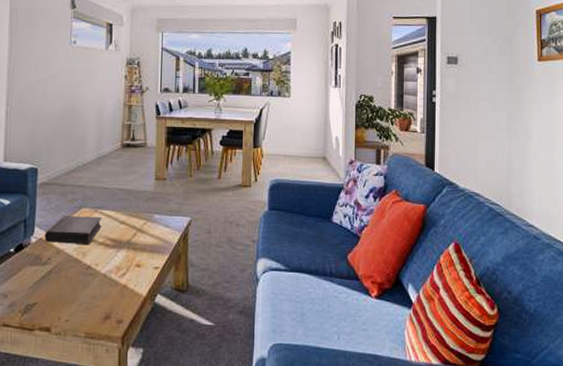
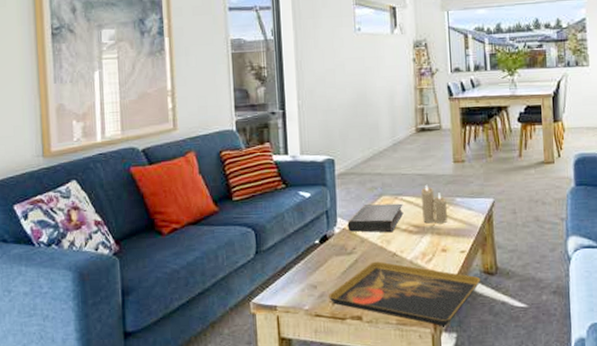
decorative tray: none [19,273,172,342] -> present [329,261,481,327]
candle: none [120,199,145,238] -> present [420,184,447,224]

